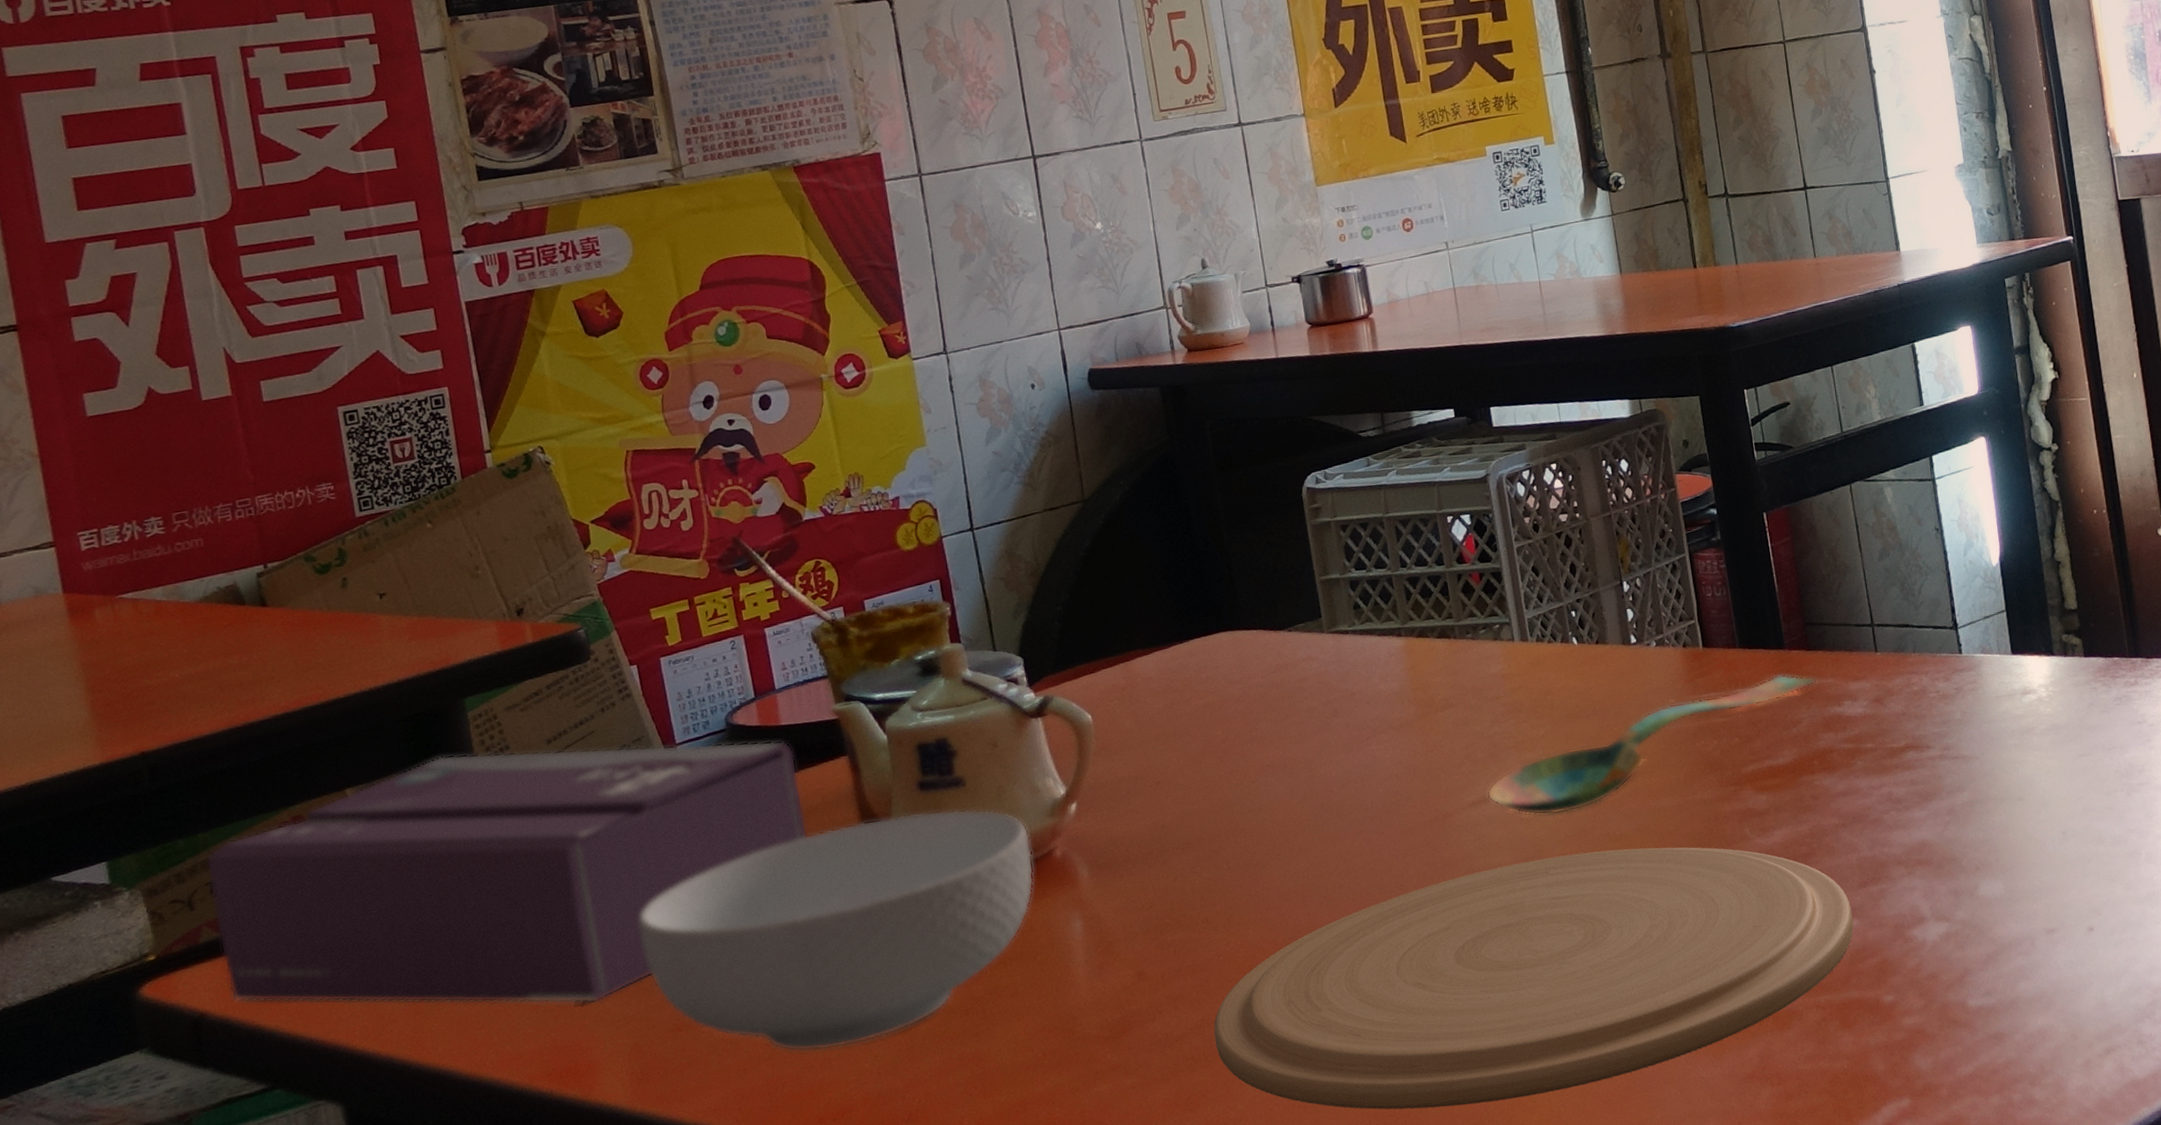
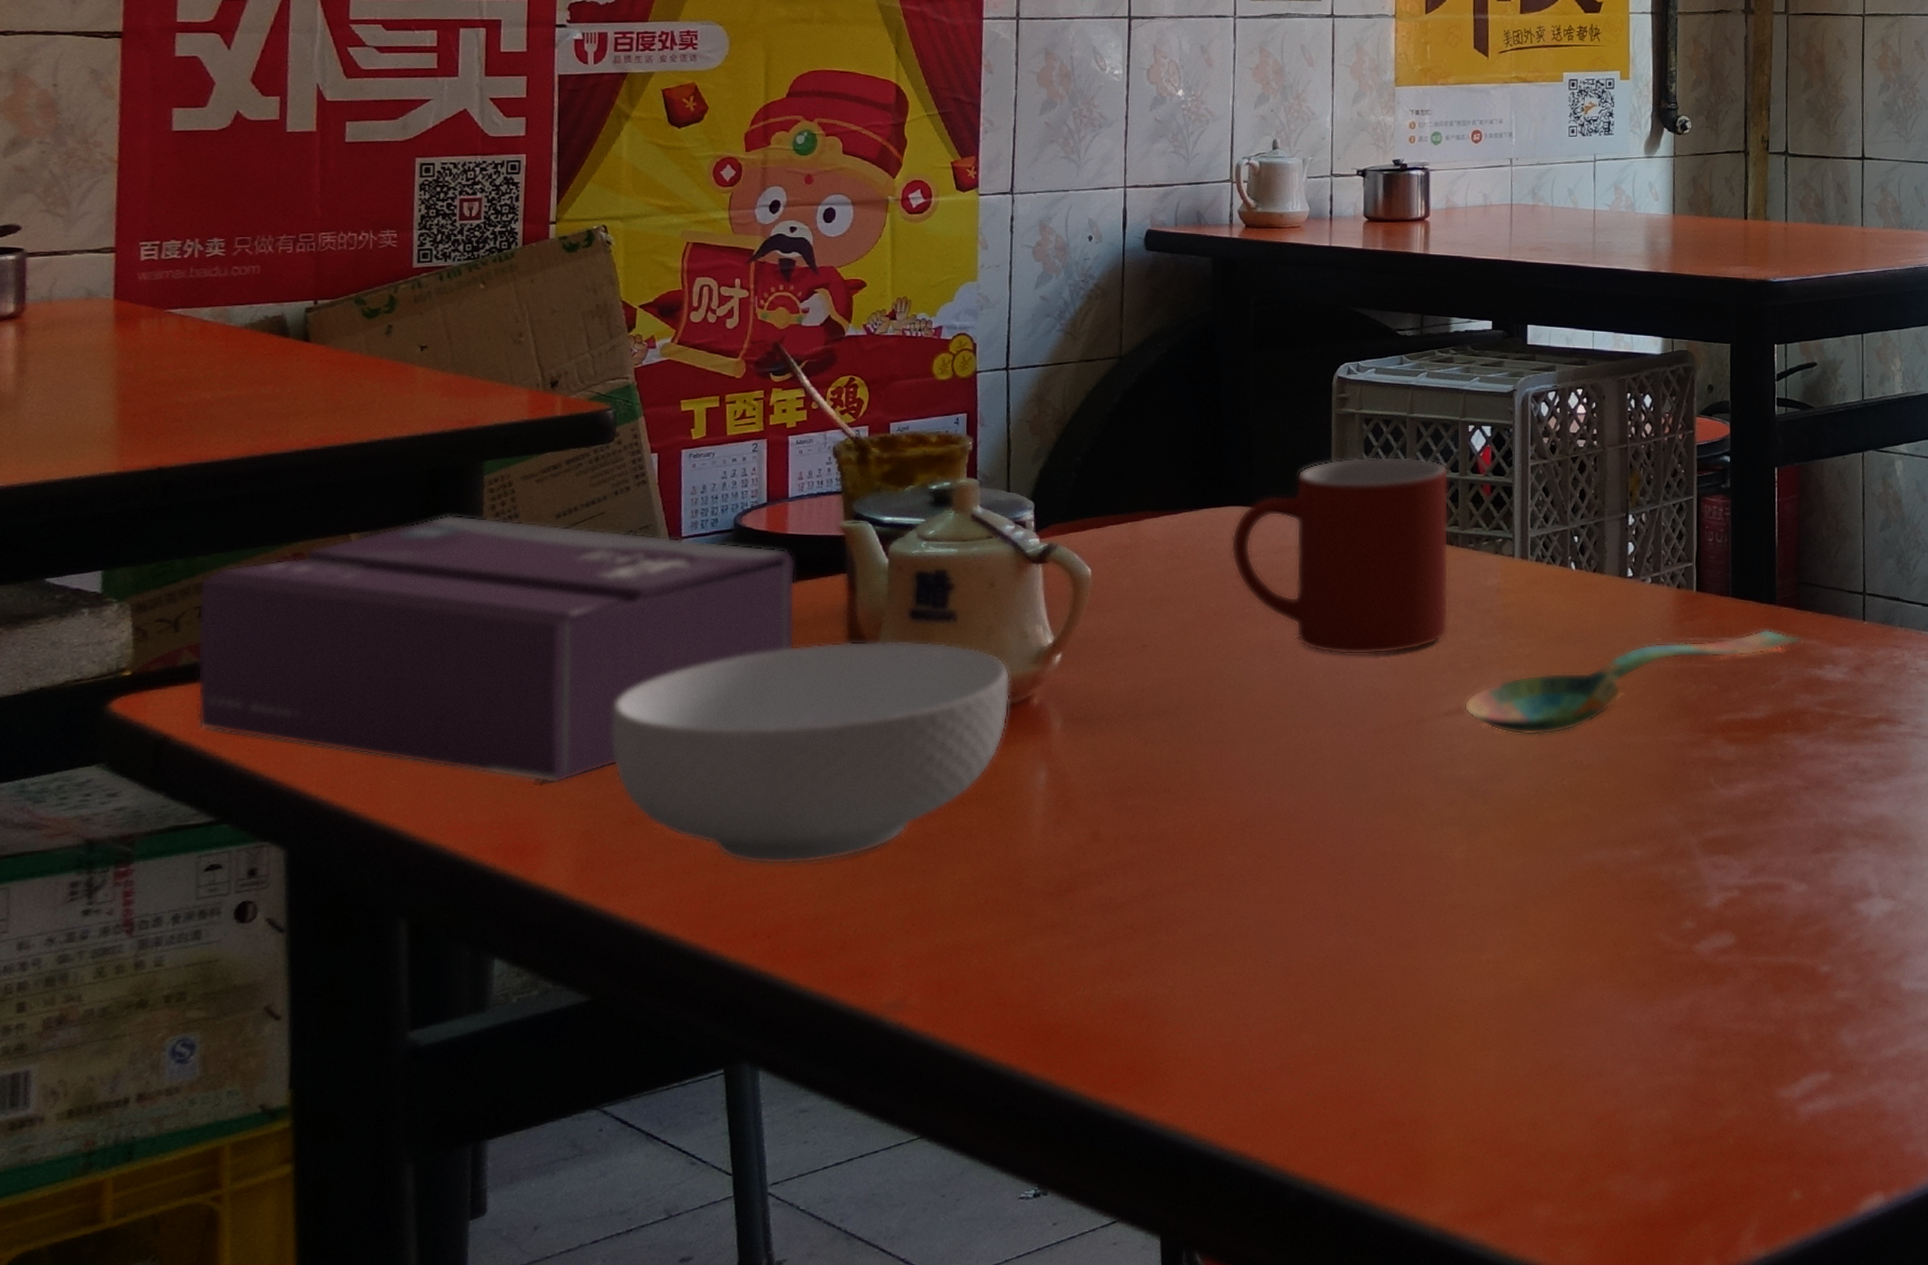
plate: present [1213,847,1854,1110] -> none [1156,777,1802,1015]
mug: none [1226,556,1459,764] -> present [1230,456,1449,655]

